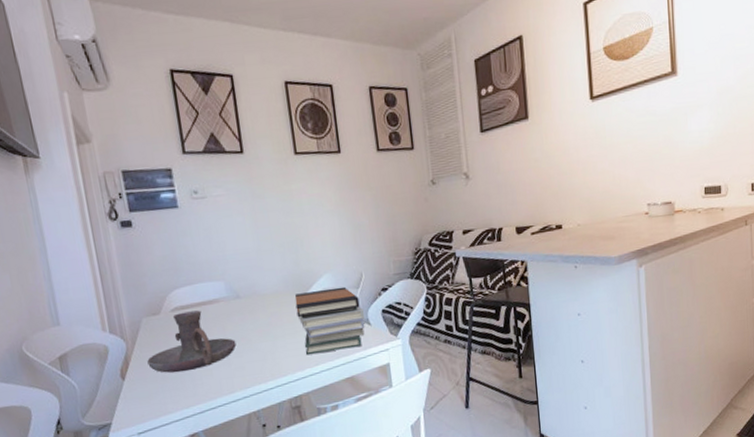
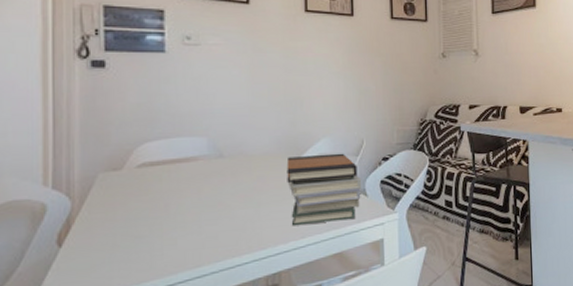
candle holder: present [147,310,236,373] -> none [96,168,211,241]

